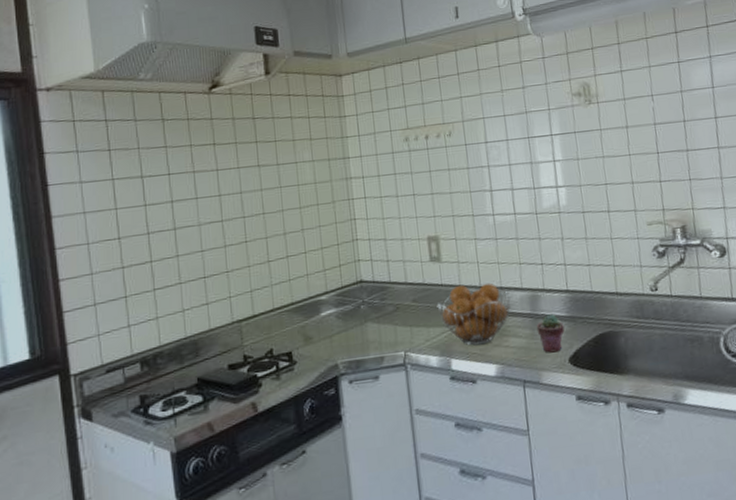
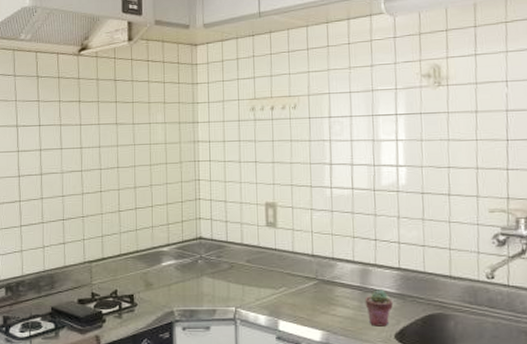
fruit basket: present [436,282,511,346] -> none [269,251,341,310]

